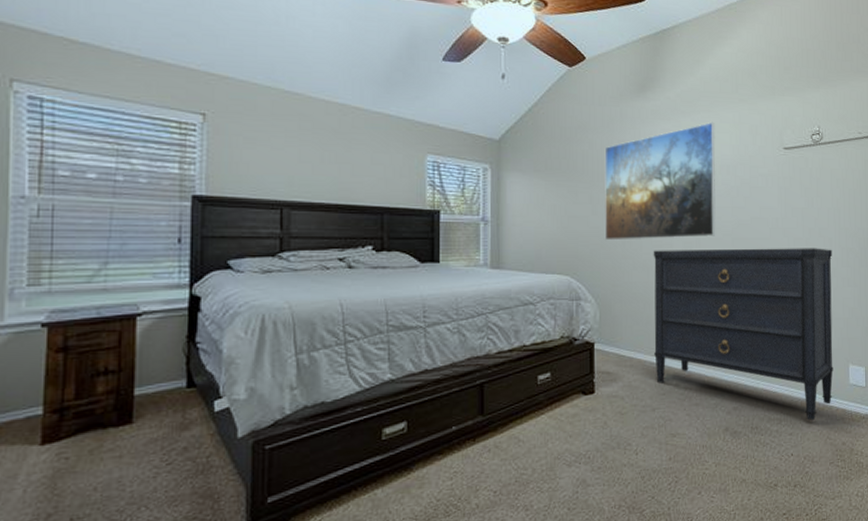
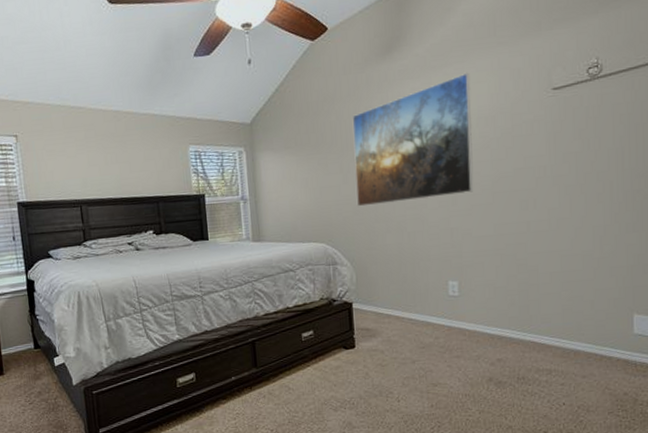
dresser: present [653,248,833,421] -> none [406,193,614,372]

